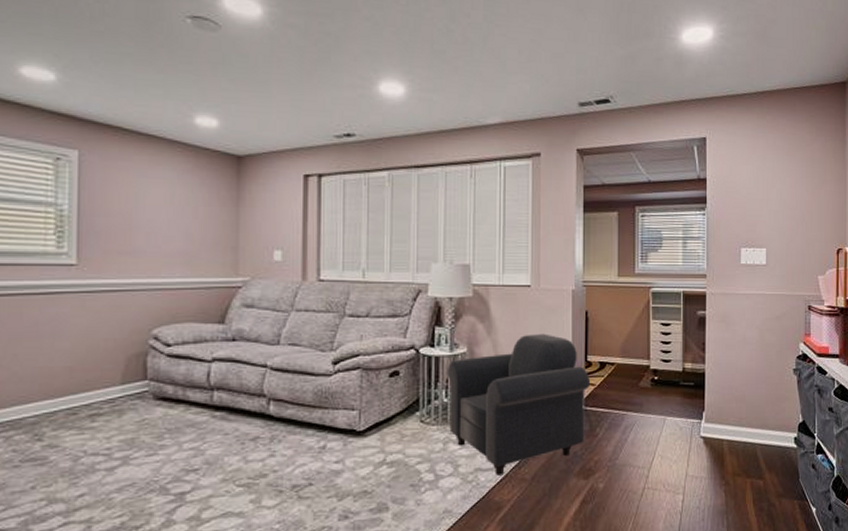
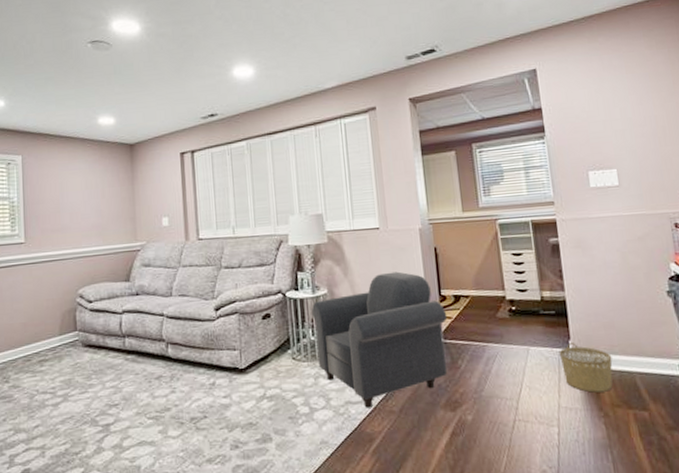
basket: none [692,413,739,462] -> present [559,341,613,393]

